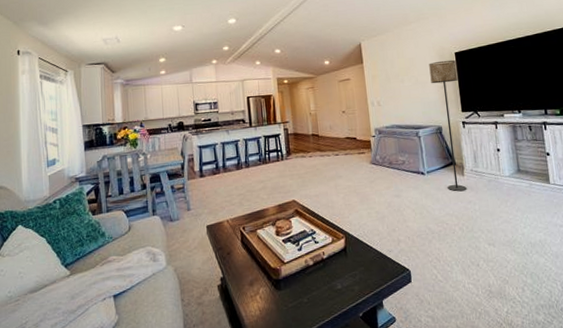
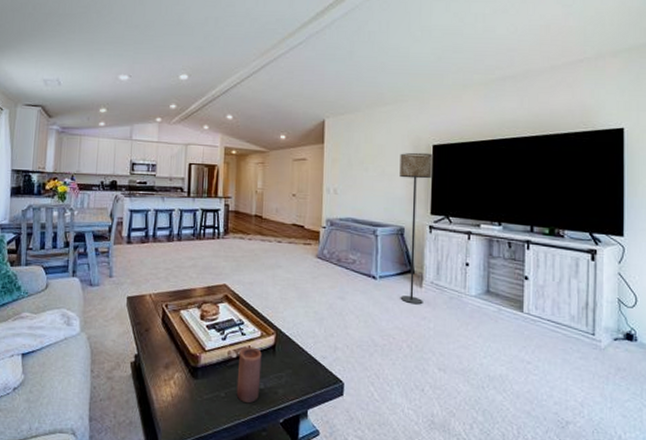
candle: none [315,252,338,305] -> present [236,346,262,404]

